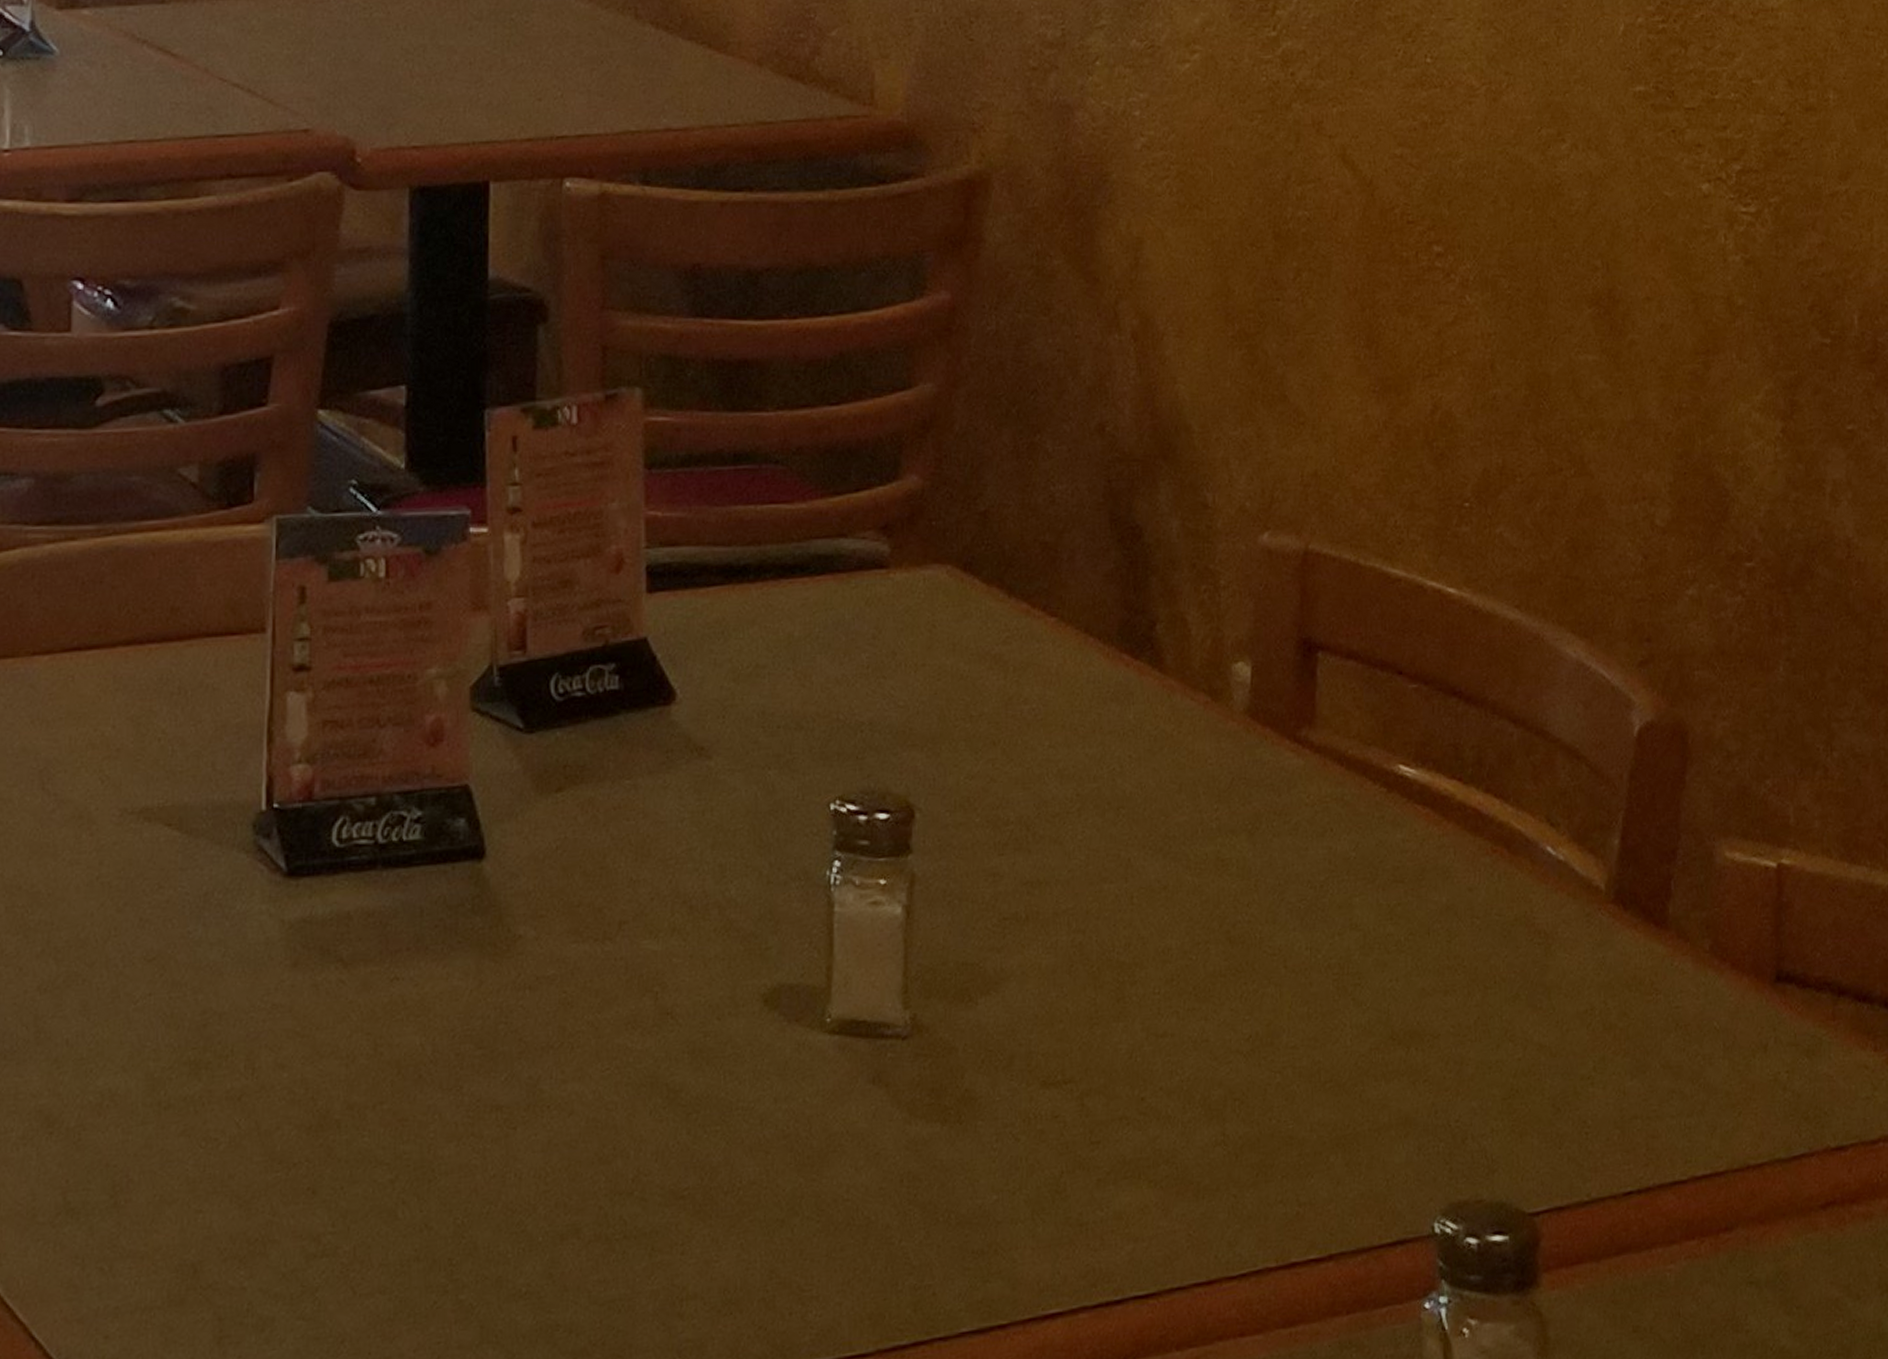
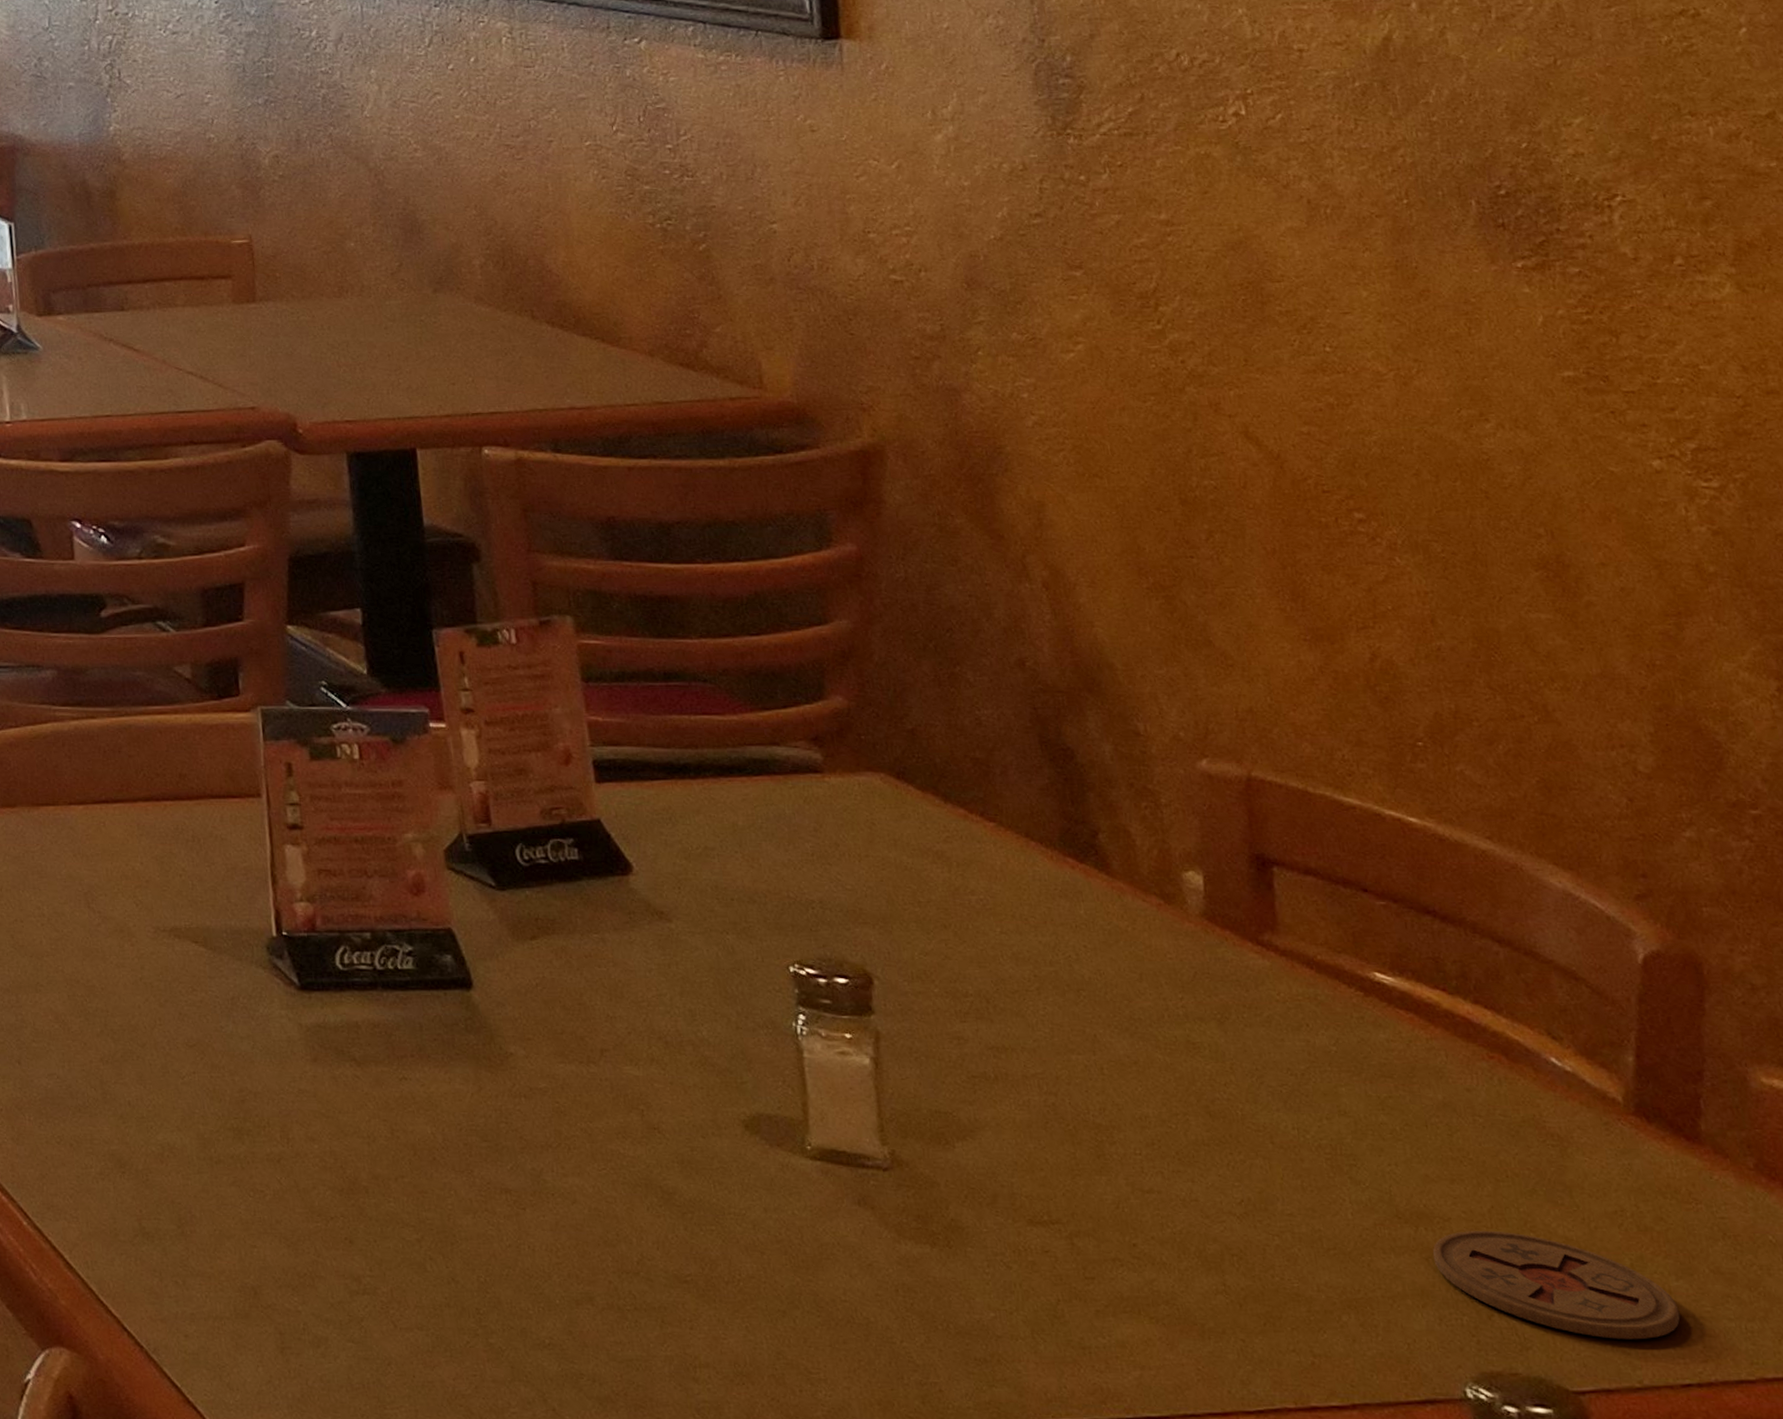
coaster: none [1419,1044,1630,1151] -> present [1432,1230,1681,1340]

